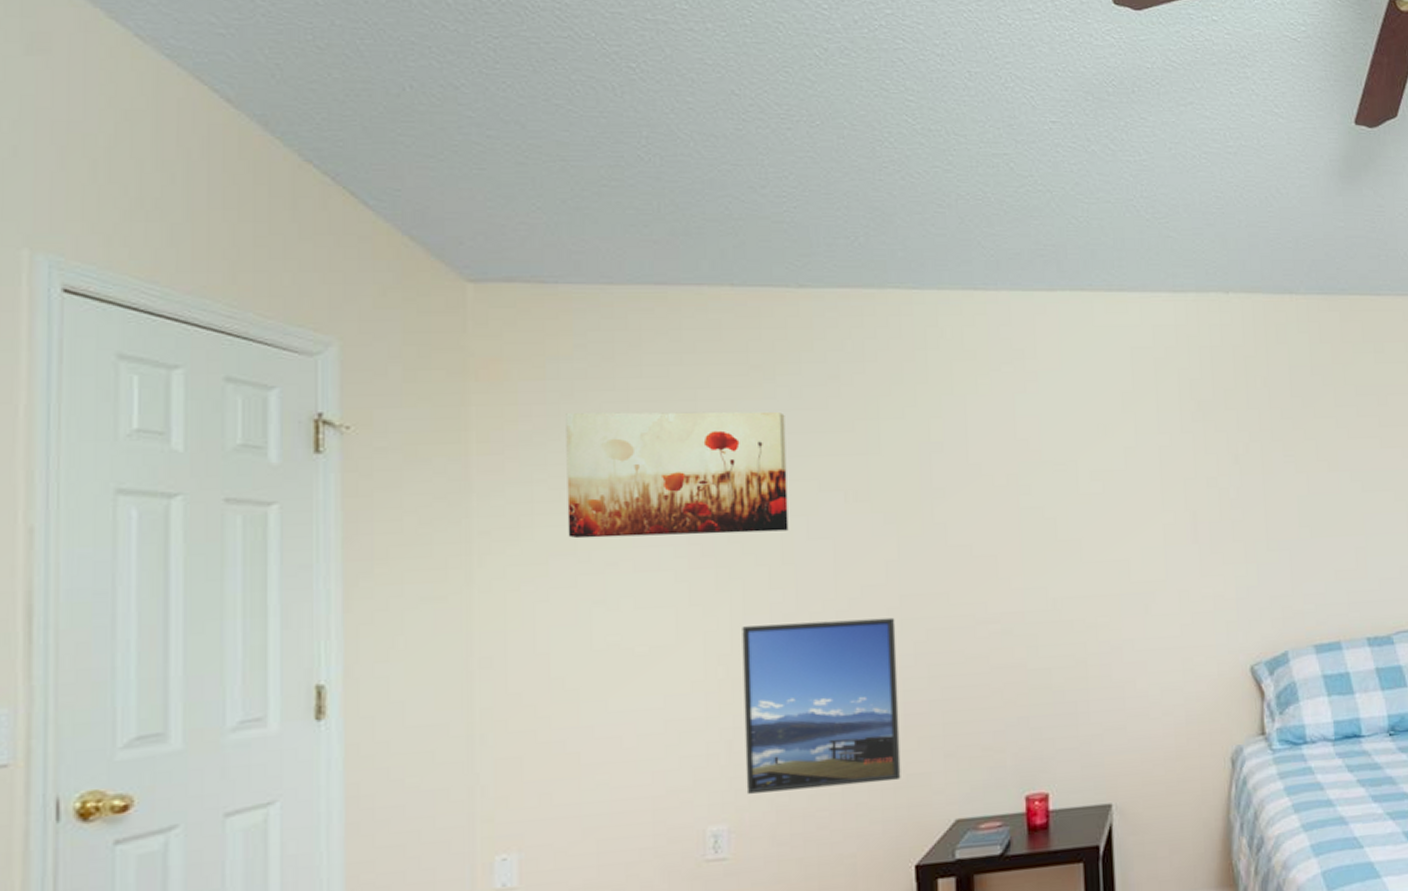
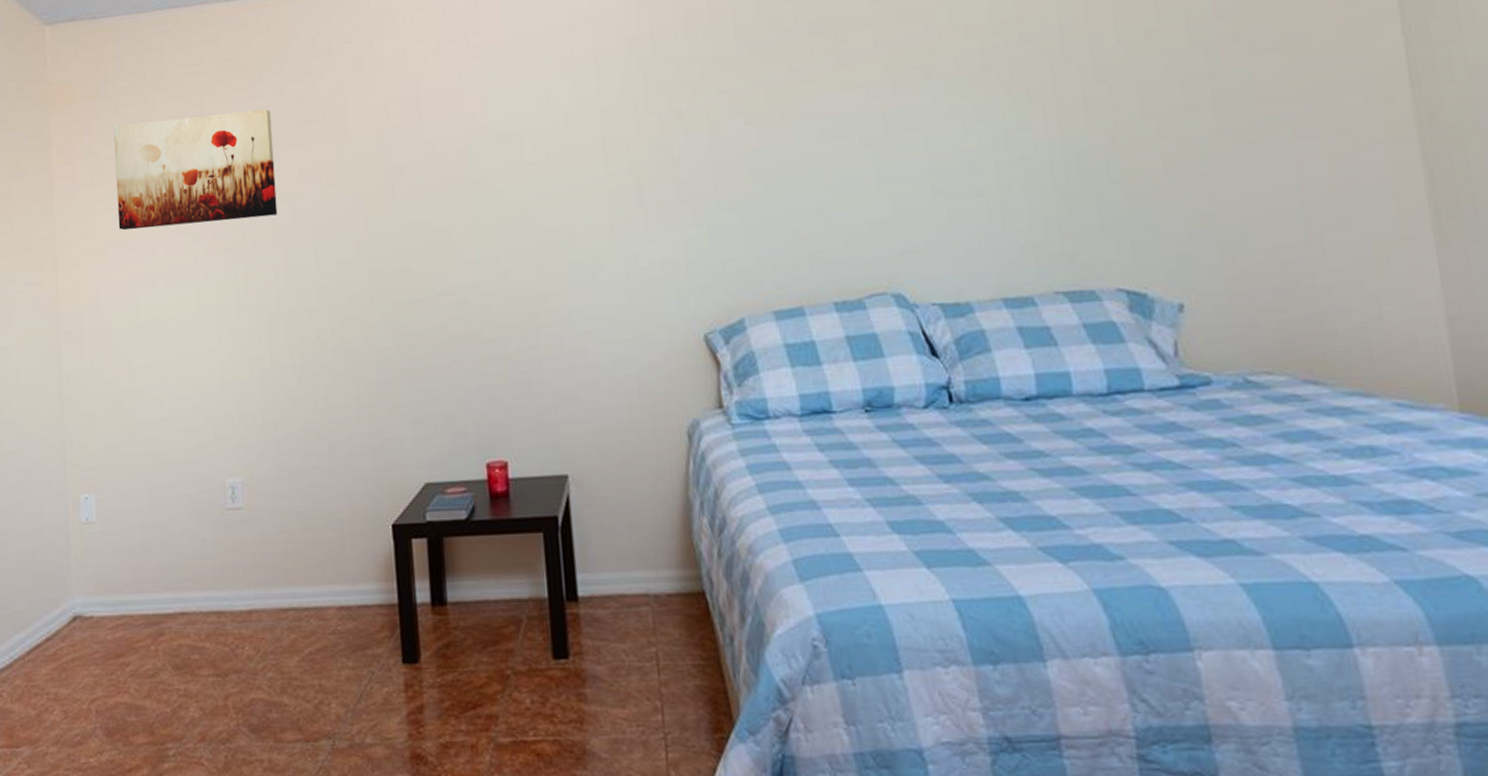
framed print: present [742,617,901,794] -> none [245,291,377,451]

